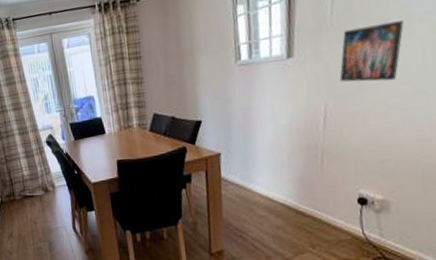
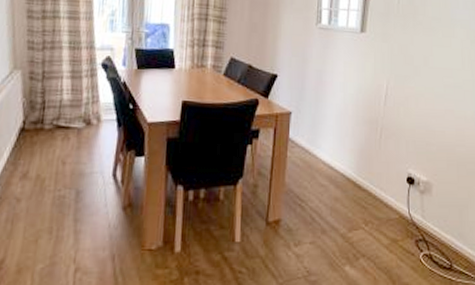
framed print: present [339,20,404,82] -> none [400,19,450,73]

